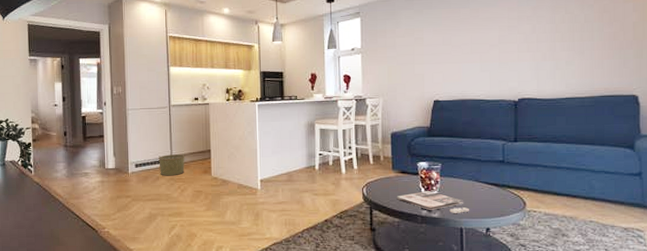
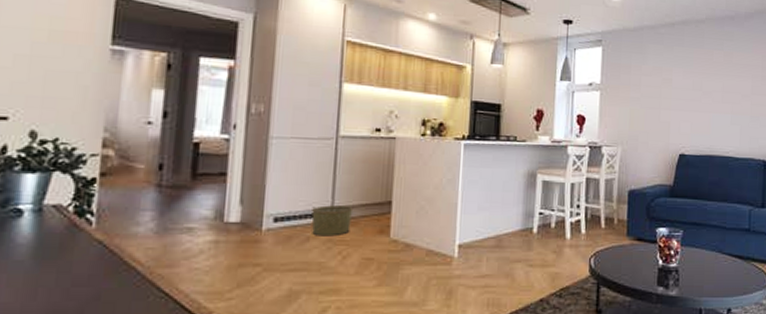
magazine: present [397,191,470,214] -> none [631,263,711,292]

